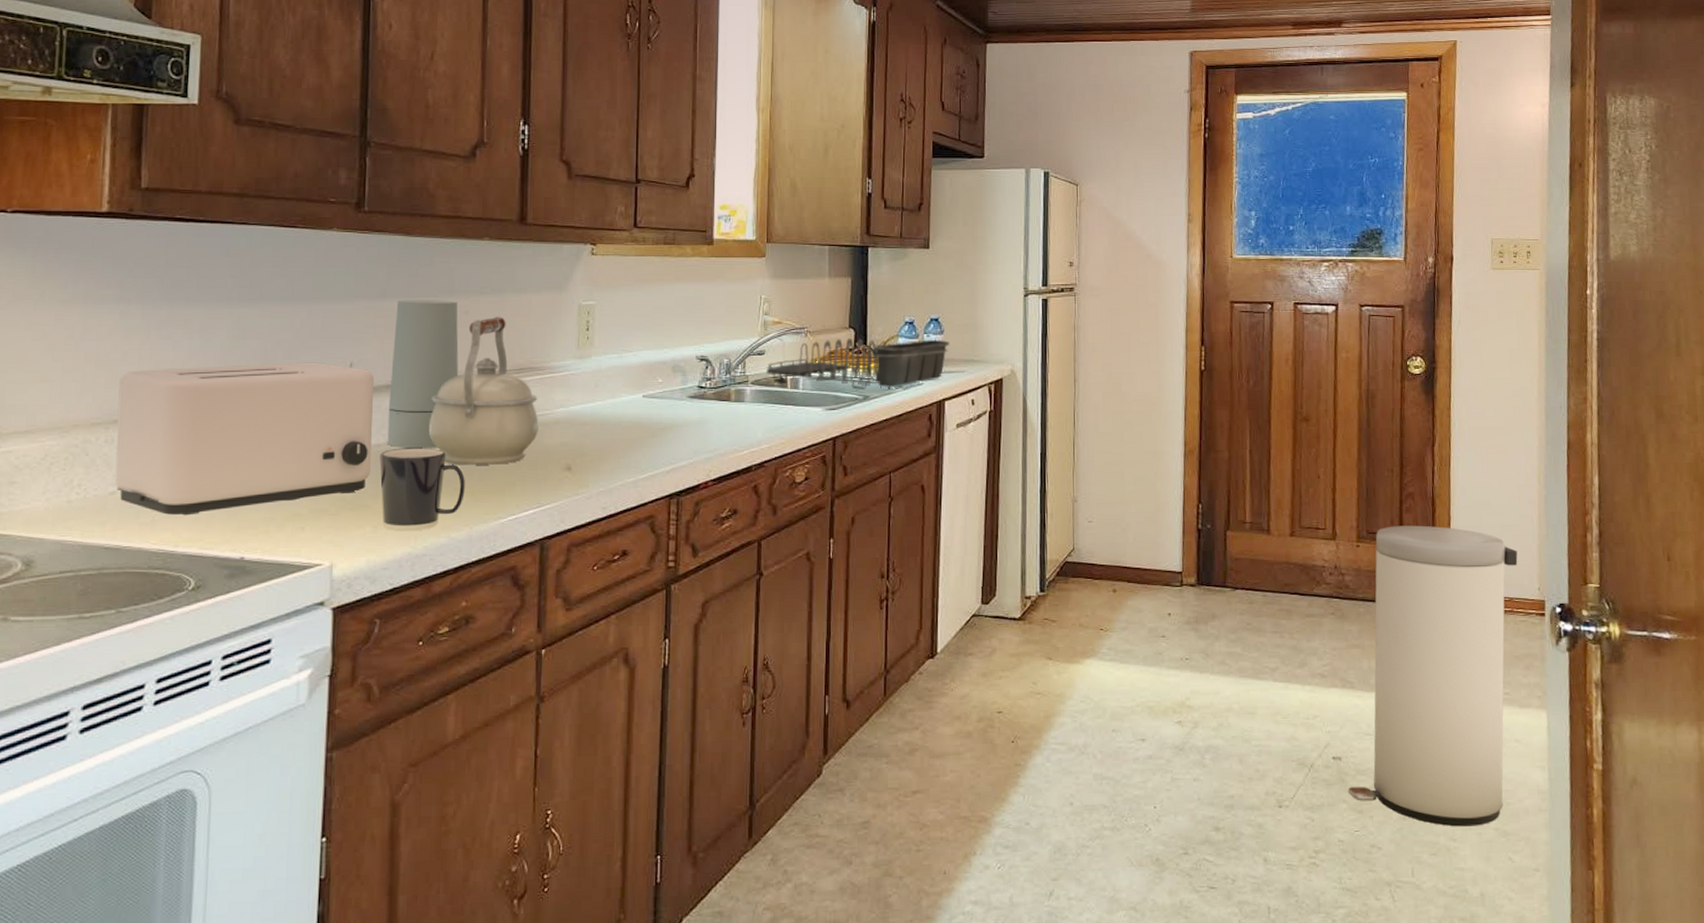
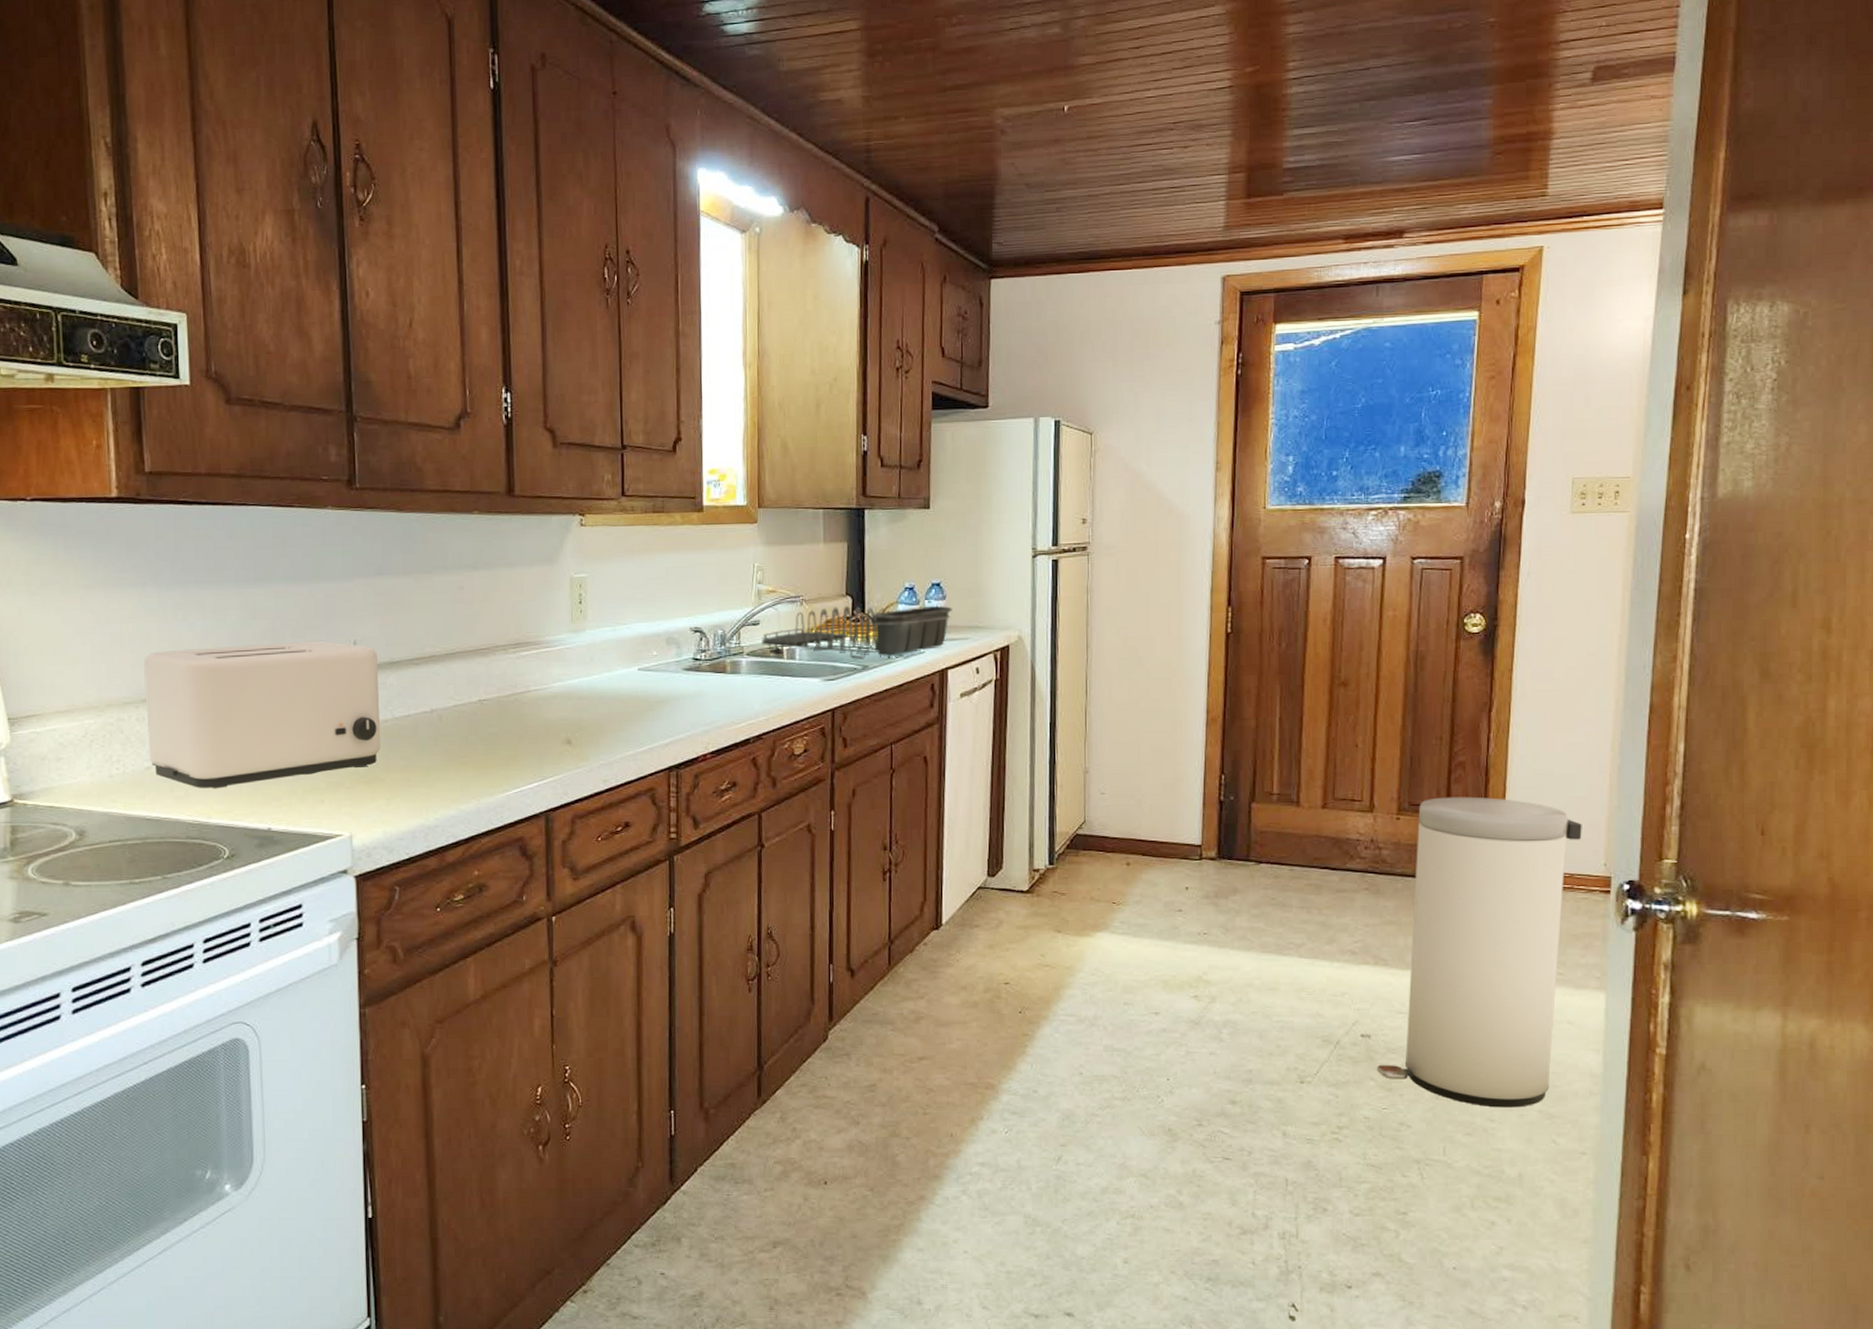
mug: present [379,447,466,532] -> none [388,723,471,804]
canister: present [387,300,459,448] -> none [392,576,457,723]
kettle: present [428,316,539,465] -> none [432,591,538,740]

